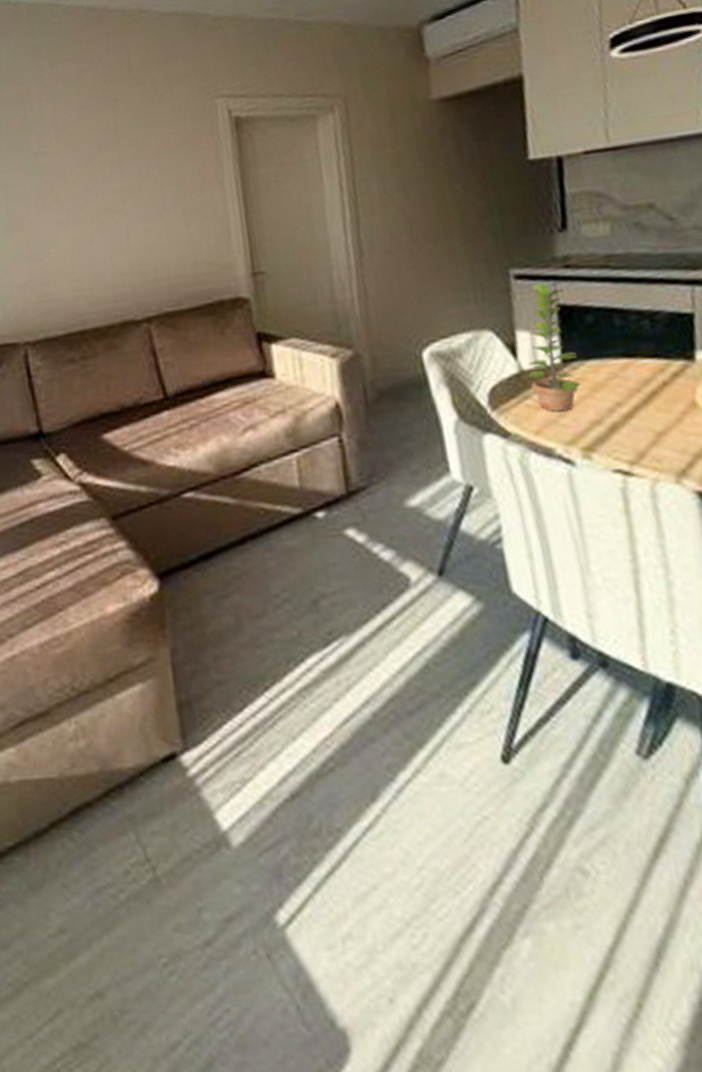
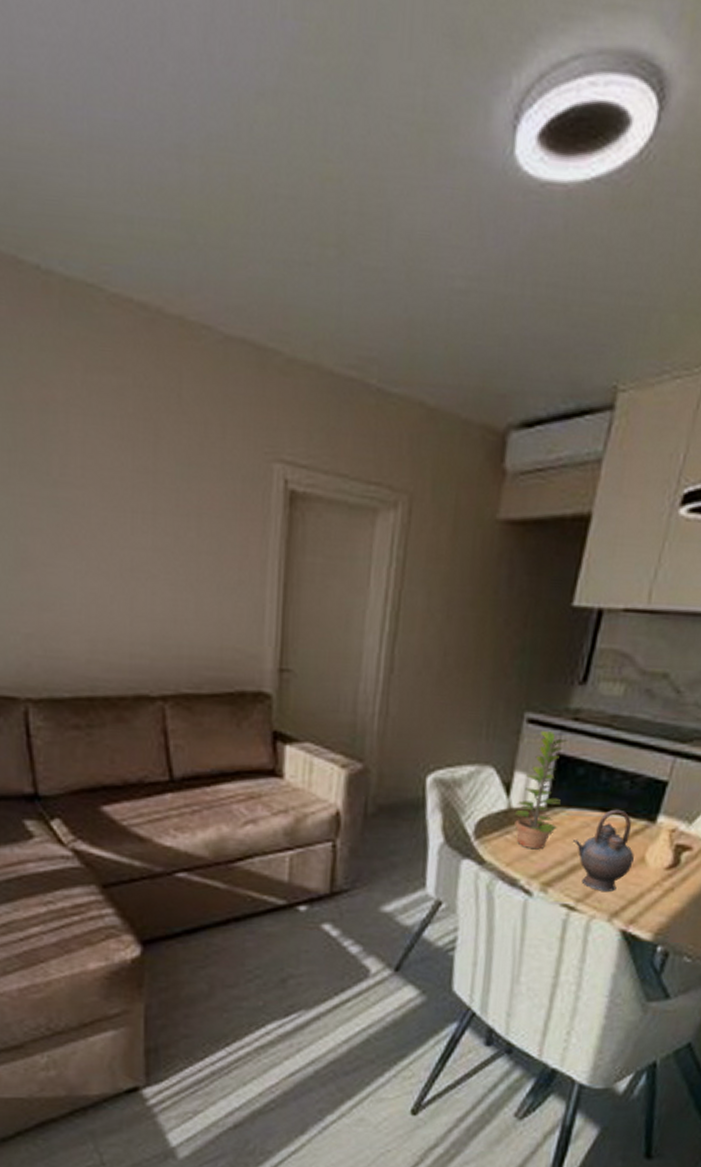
teapot: none [604,352,684,449] -> present [573,809,634,891]

